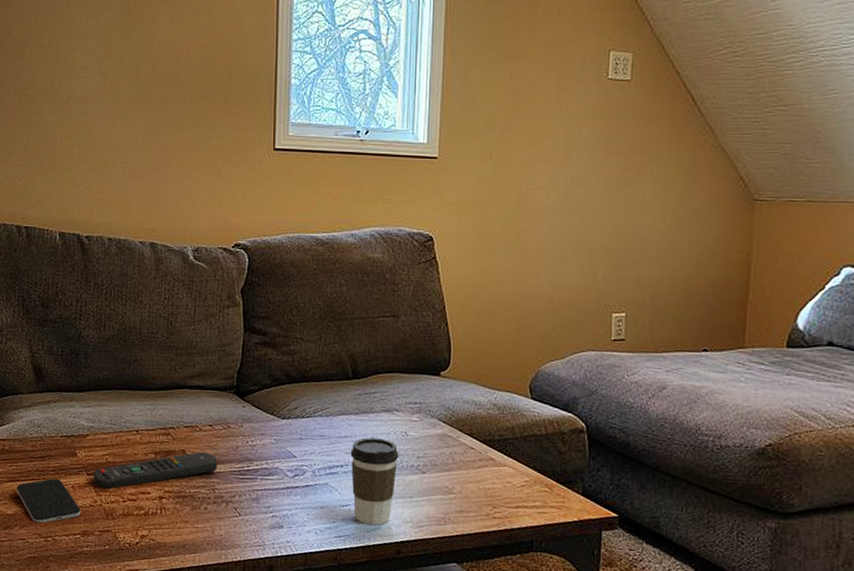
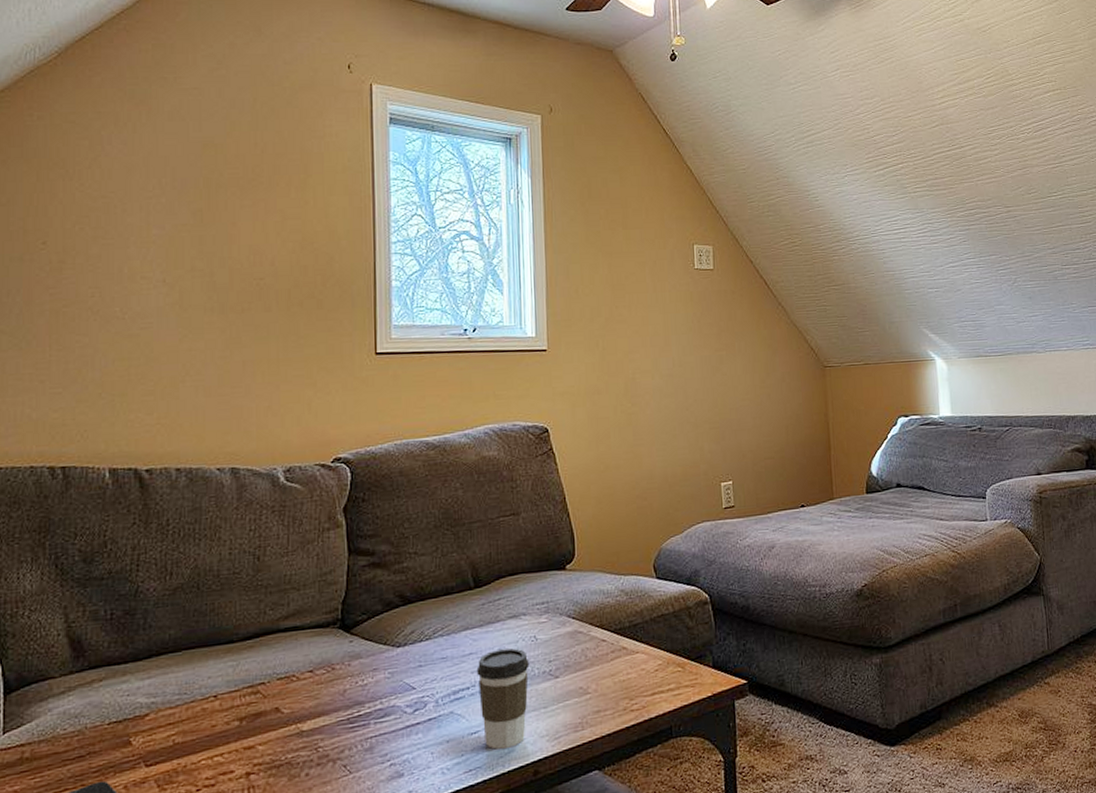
remote control: present [93,451,218,490] -> none [155,704,321,780]

